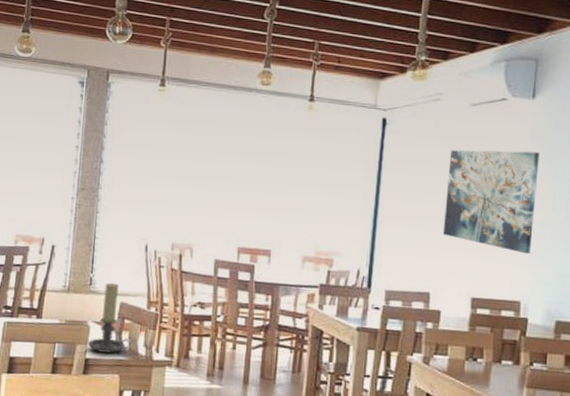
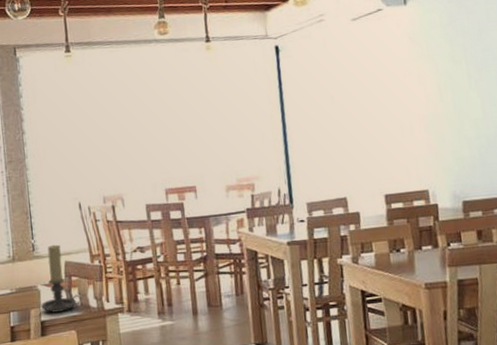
wall art: present [442,150,539,255] -> none [341,52,429,146]

